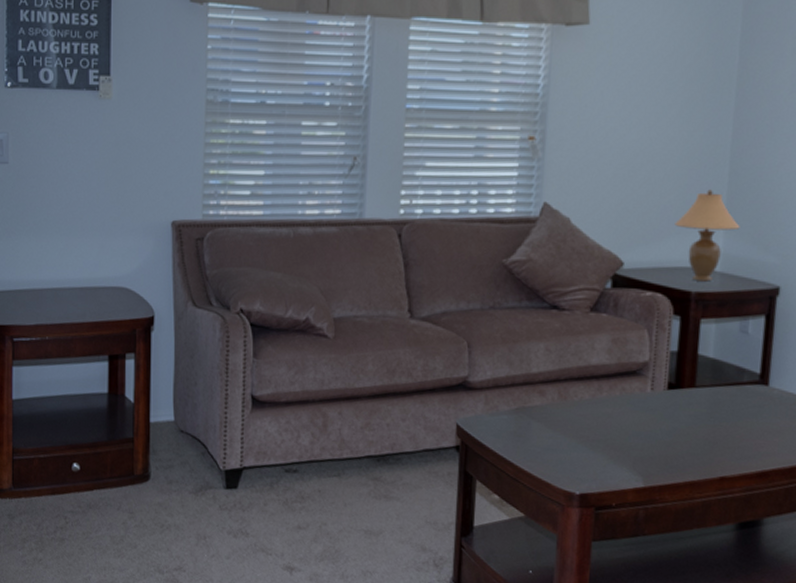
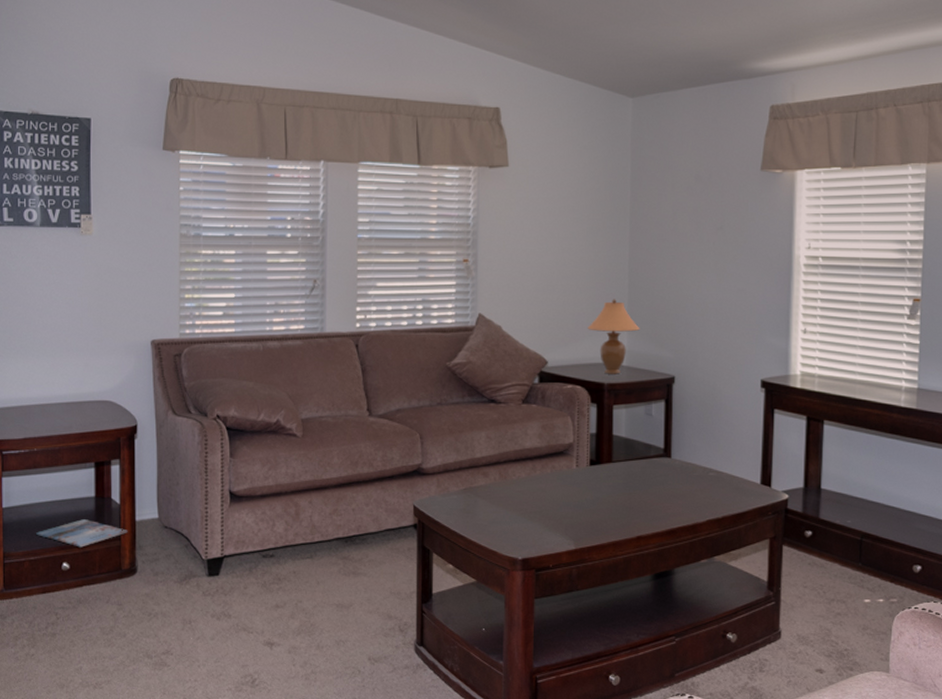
magazine: none [46,417,142,448] -> present [36,519,128,548]

